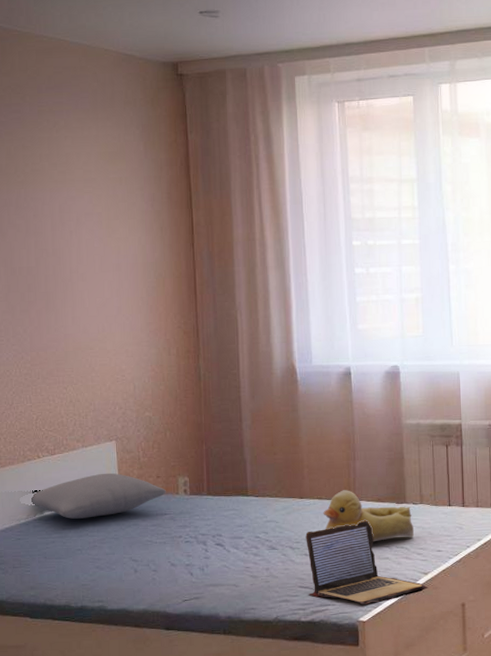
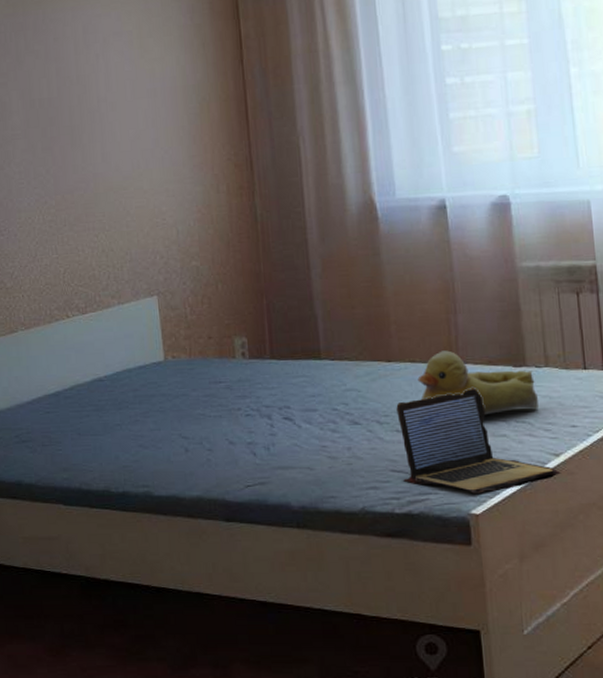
pillow: present [31,473,167,519] -> none [60,333,221,389]

